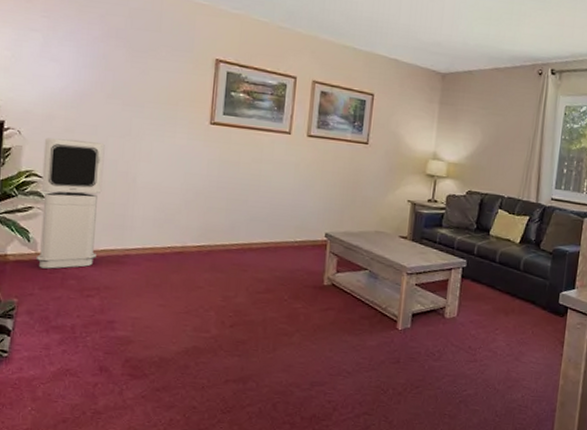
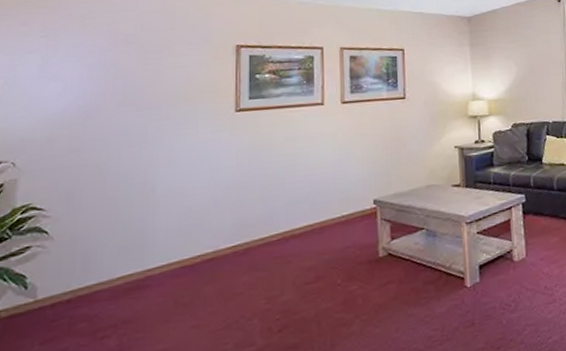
air purifier: present [37,138,105,269] -> none [36,156,117,318]

